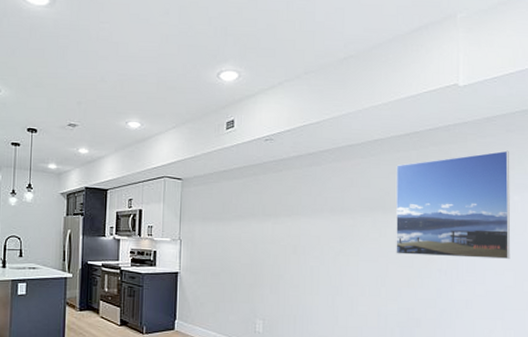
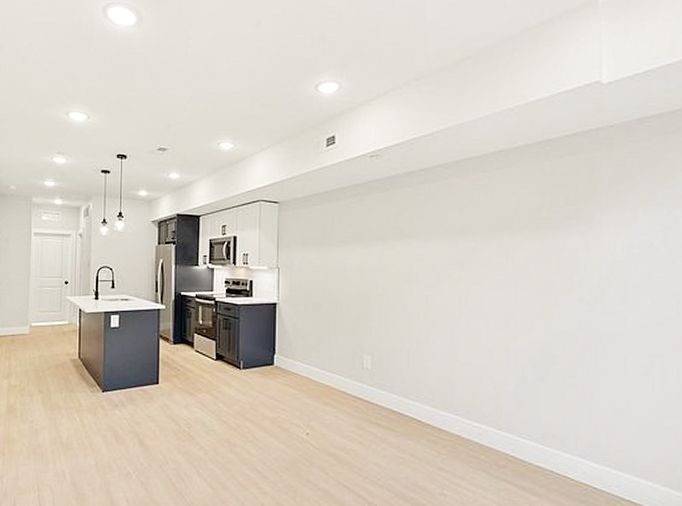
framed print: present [395,150,511,260] -> none [525,156,672,286]

